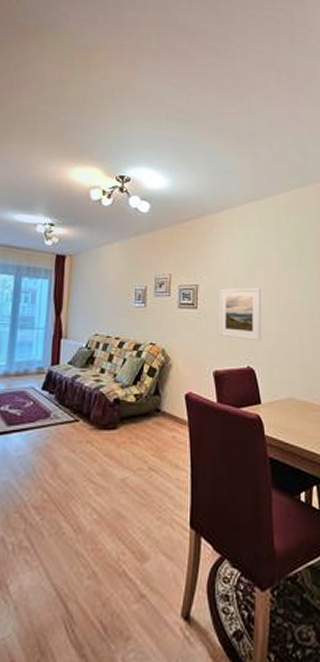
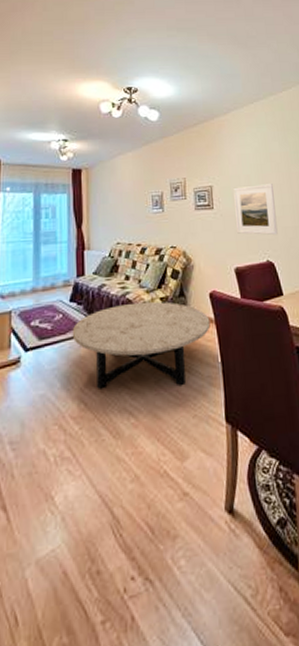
coffee table: none [41,397,183,486] -> present [72,301,211,391]

